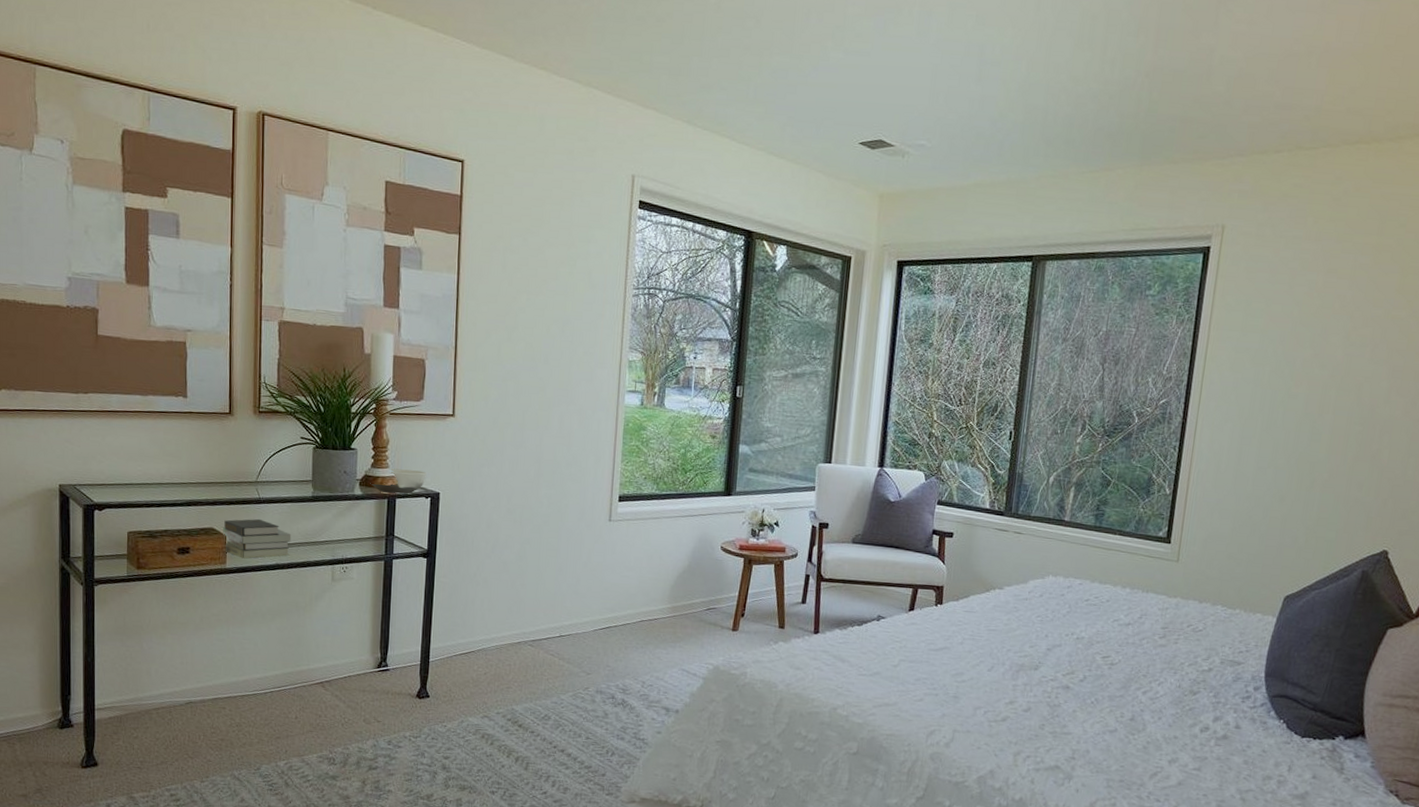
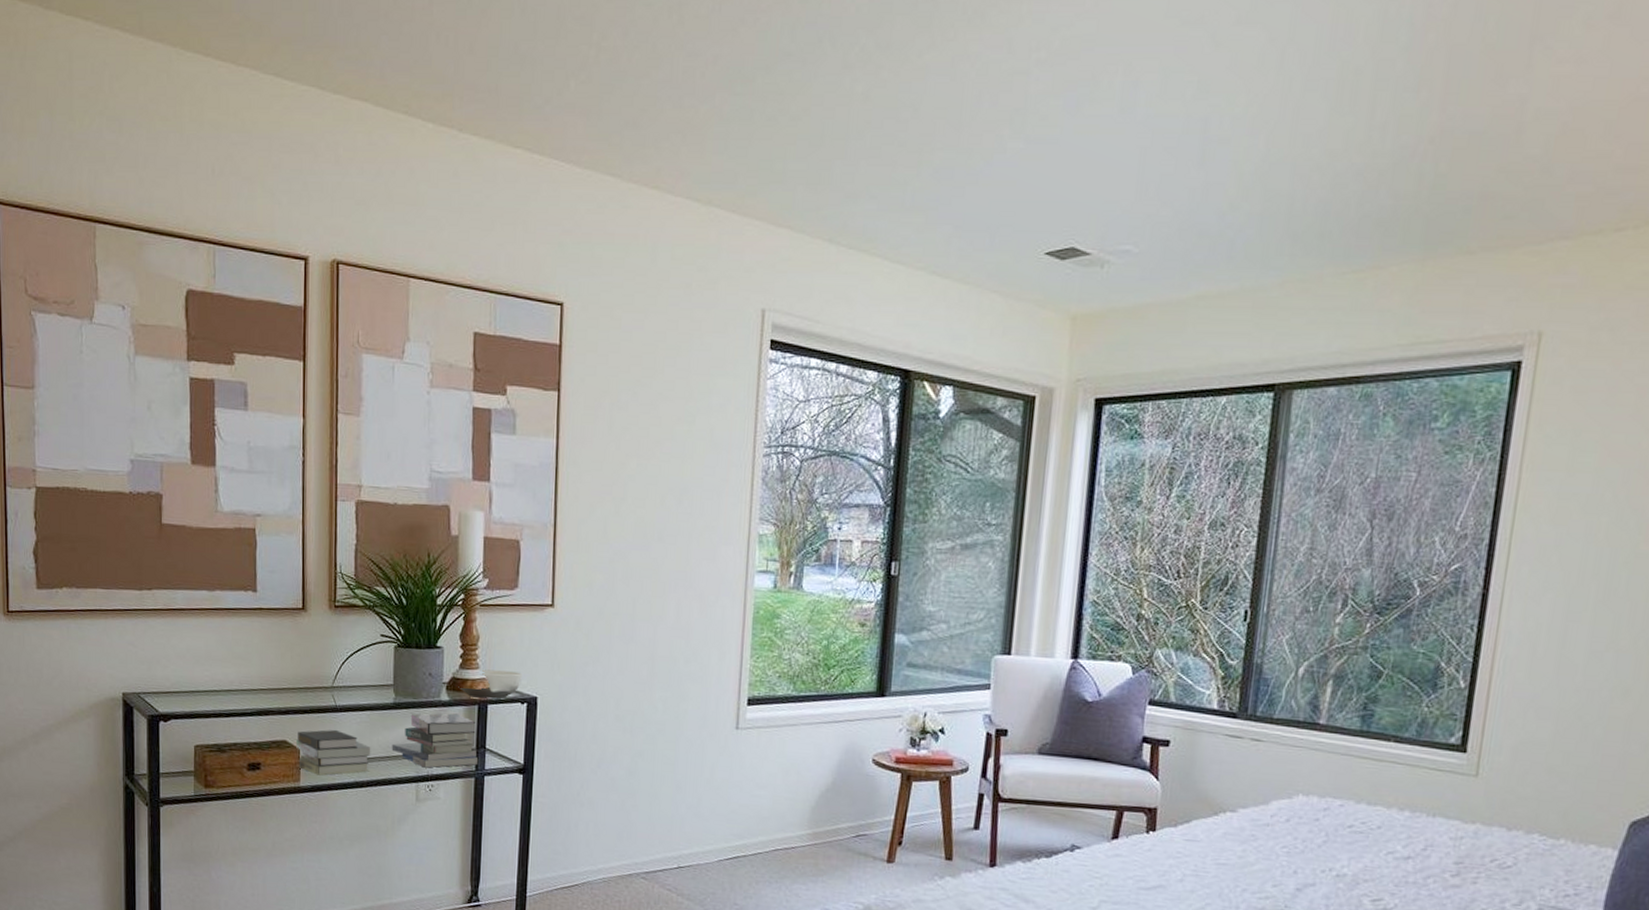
books: none [310,505,387,553] -> present [391,713,478,768]

